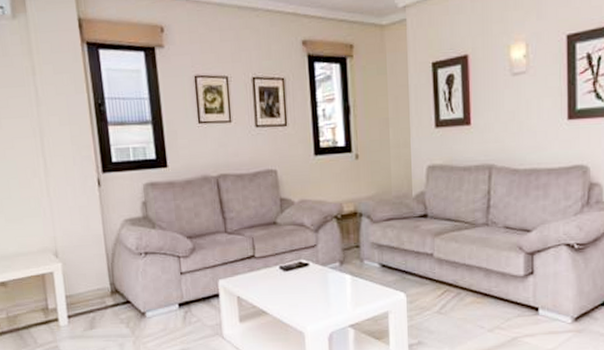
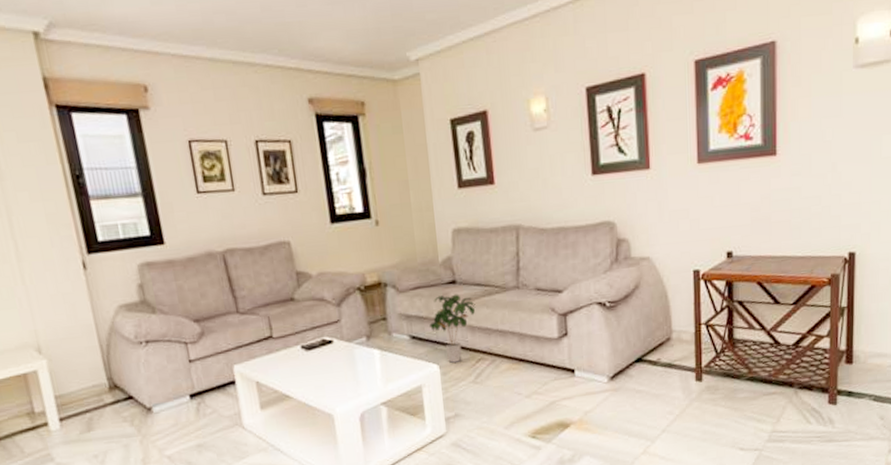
potted plant: none [400,227,445,292] -> present [429,294,476,363]

